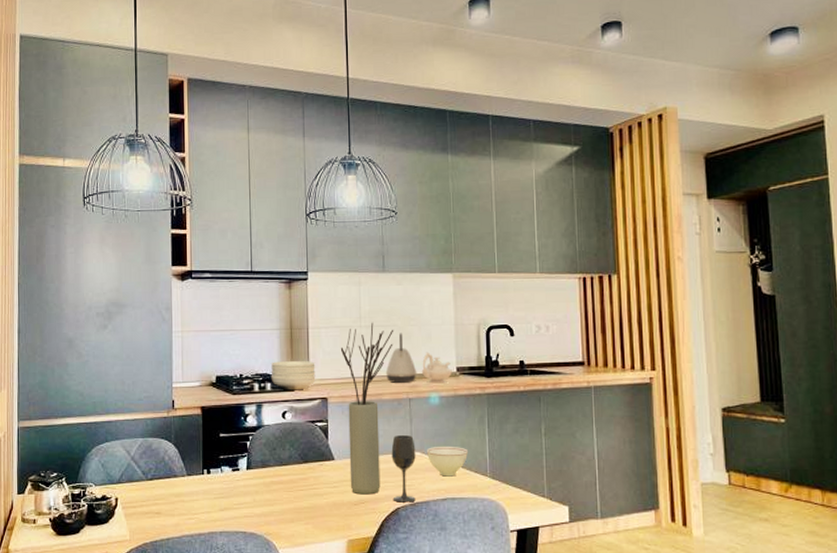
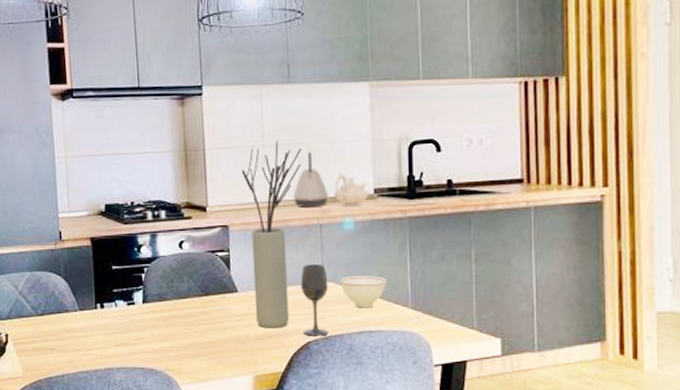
bowl: present [270,360,316,391] -> none [164,185,215,218]

